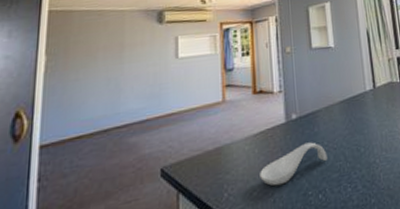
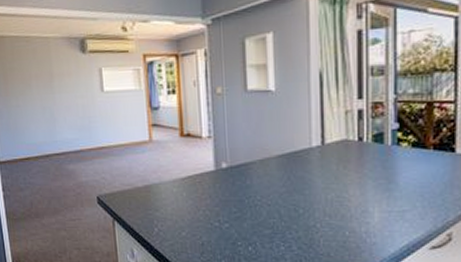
spoon rest: present [260,142,328,186] -> none [188,194,260,231]

